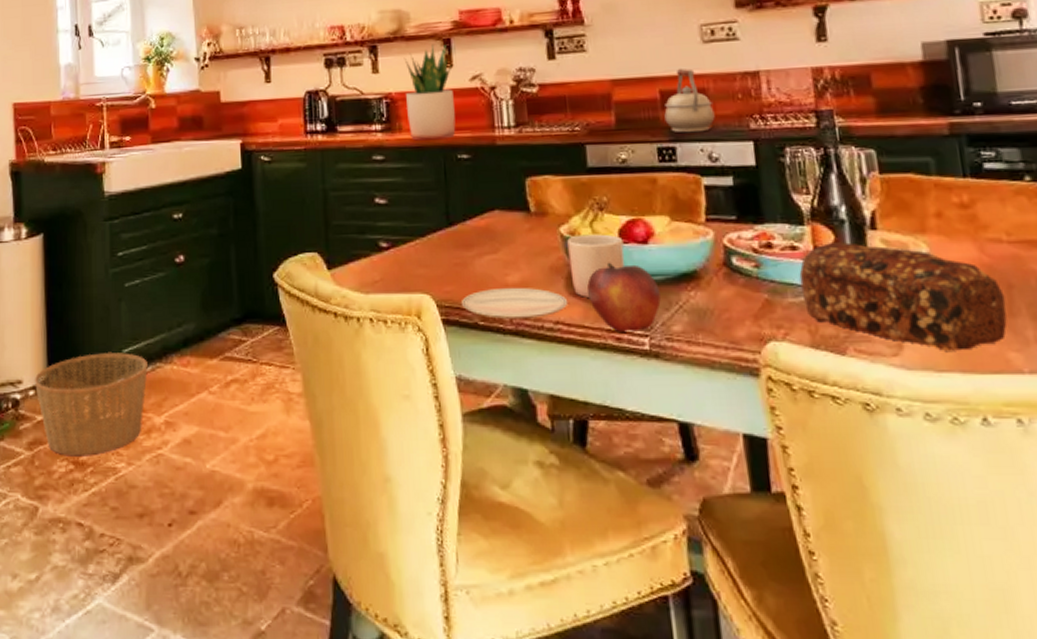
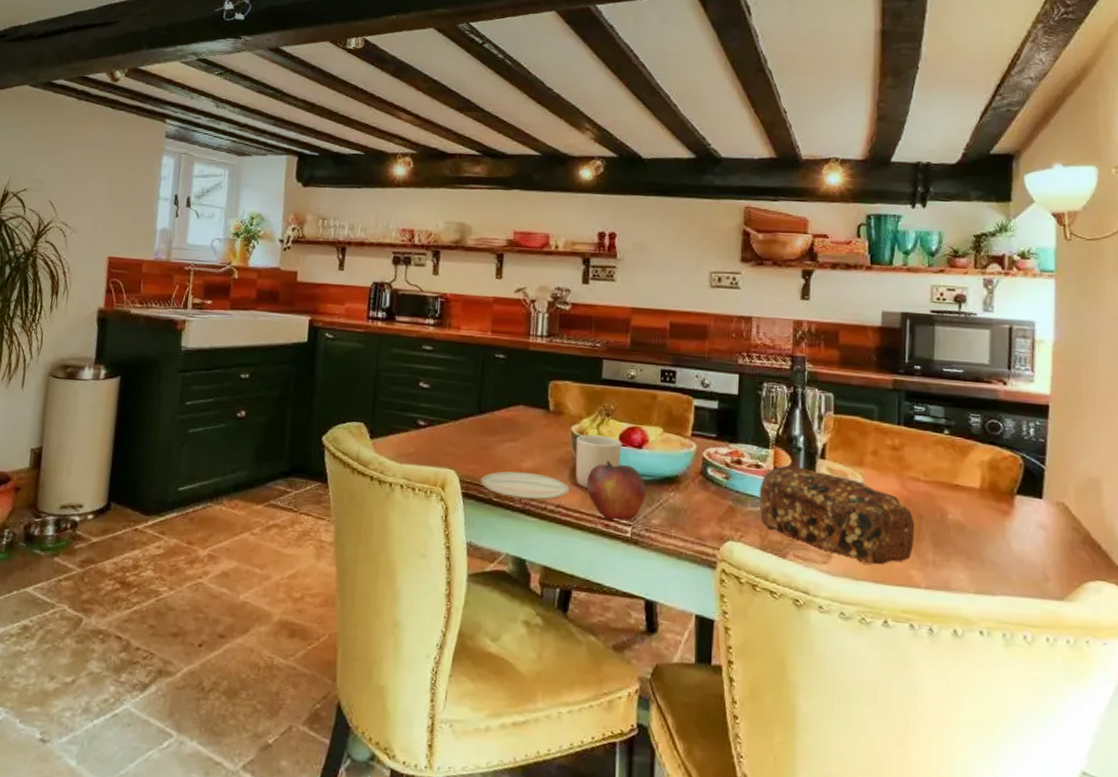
basket: present [34,351,148,456] -> none [93,488,200,578]
planter: present [403,44,456,141] -> none [457,256,502,340]
kettle: present [664,68,715,133] -> none [671,305,712,362]

